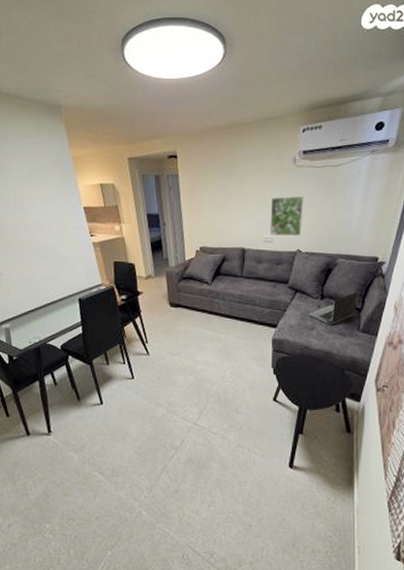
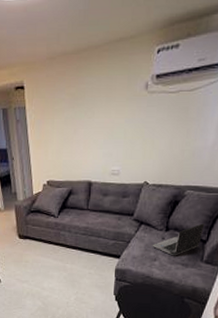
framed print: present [270,195,304,236] -> none [117,125,154,167]

